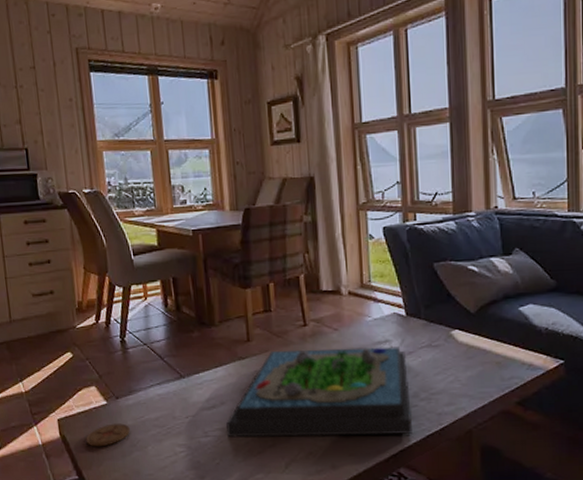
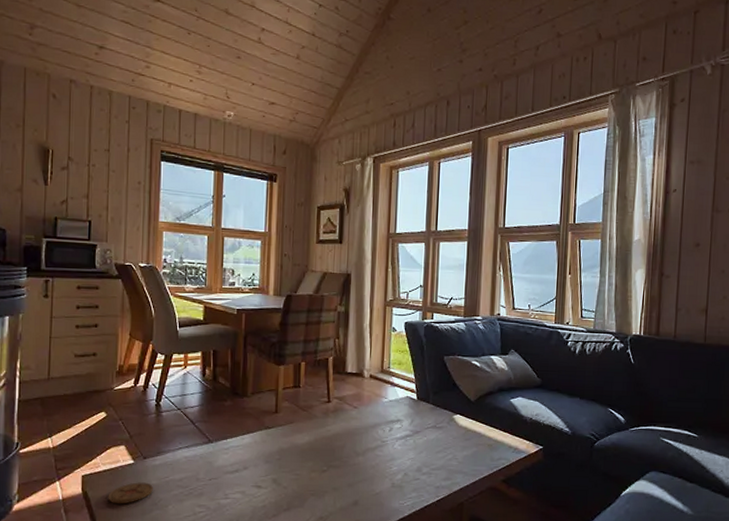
board game: present [226,346,413,438] -> none [246,423,414,504]

